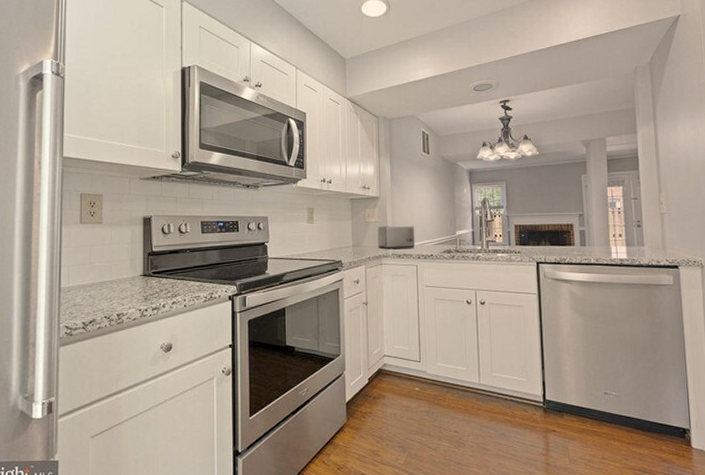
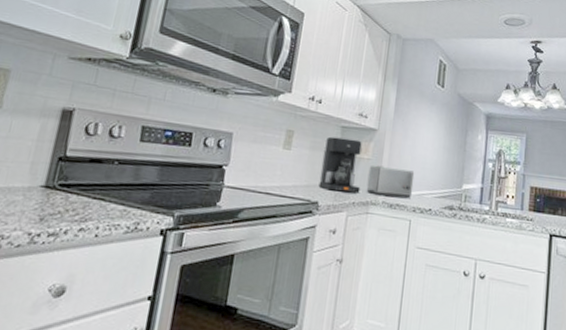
coffee maker: none [340,208,373,252] -> present [318,136,362,194]

